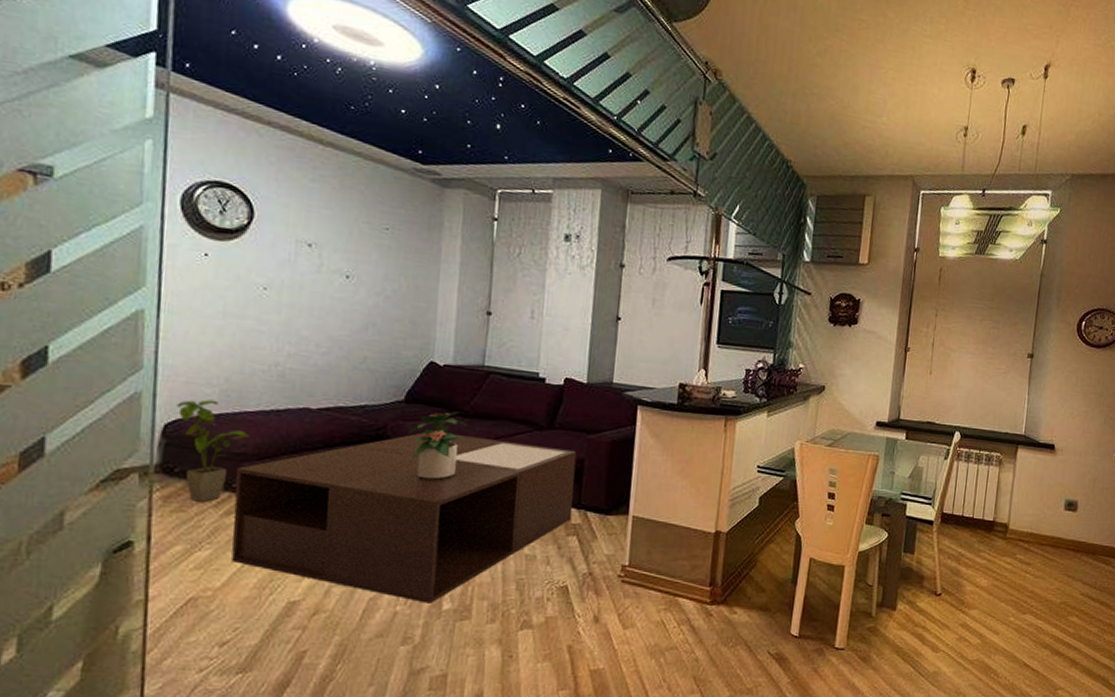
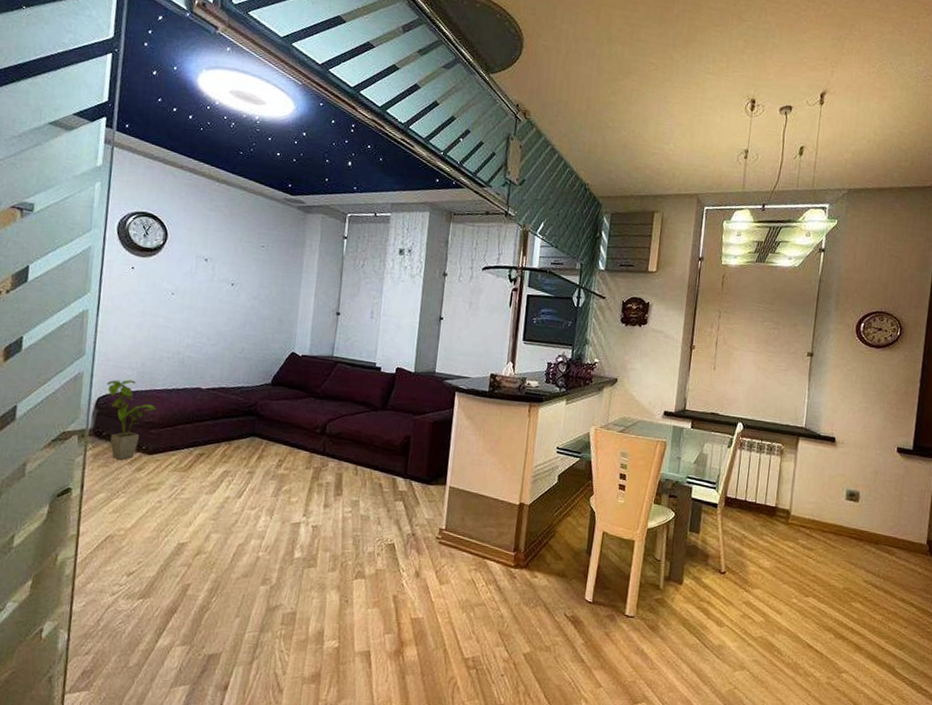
coffee table: present [232,432,577,604] -> none [139,410,405,552]
potted plant: present [407,412,468,480] -> none [272,393,319,449]

